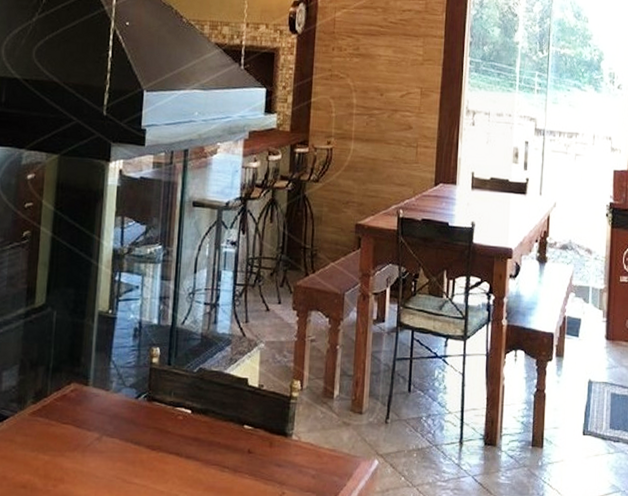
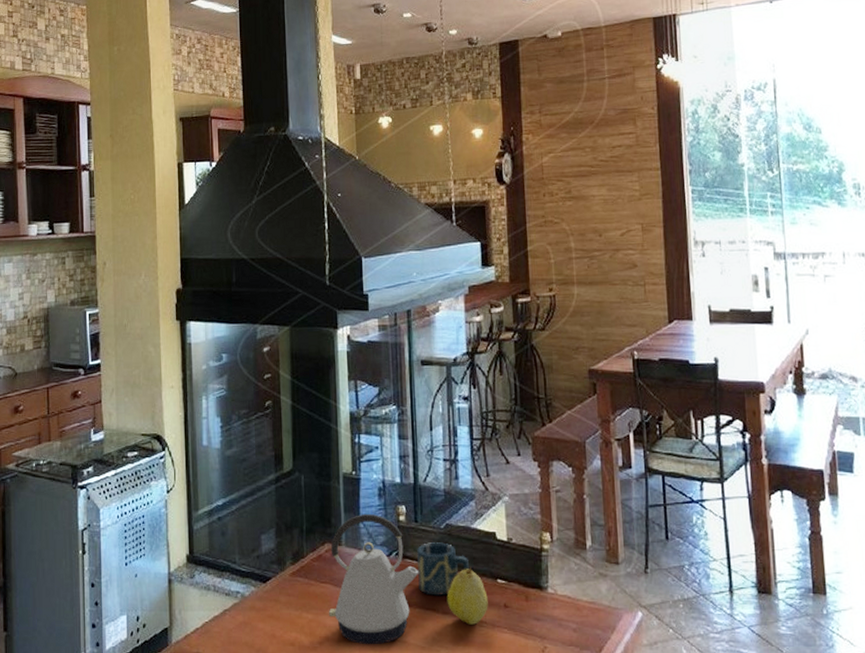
kettle: none [66,354,167,489] -> present [328,513,419,645]
cup: none [164,386,218,440] -> present [416,542,469,596]
fruit: none [191,411,233,470] -> present [446,566,488,625]

